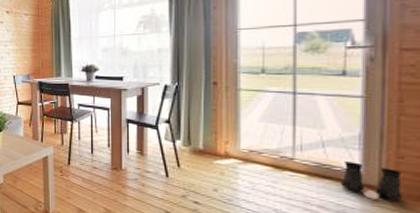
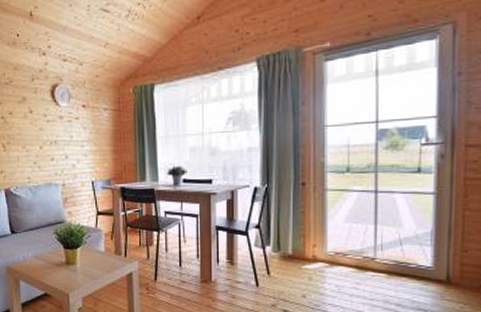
boots: present [341,161,402,201] -> none [415,258,466,294]

